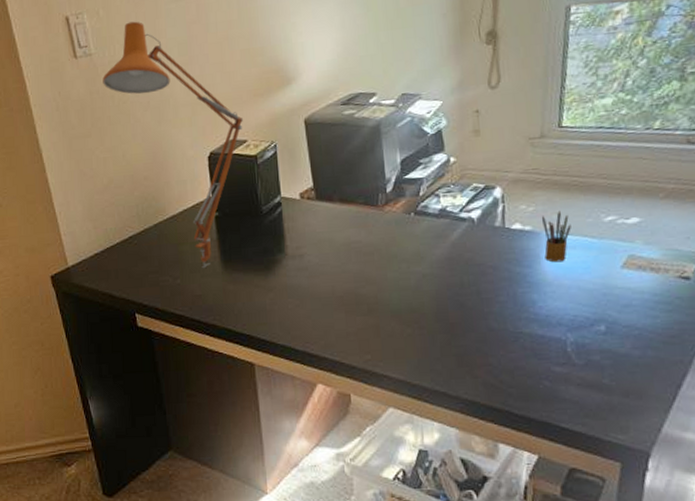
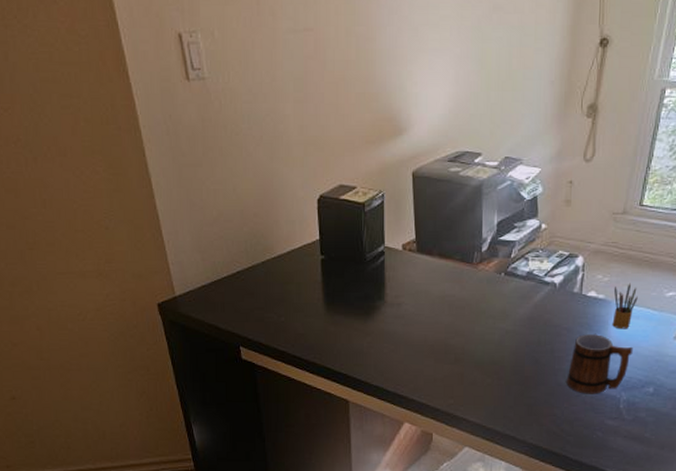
desk lamp: present [102,21,243,268] -> none [215,48,354,308]
mug: none [499,270,574,339] -> present [566,334,633,394]

